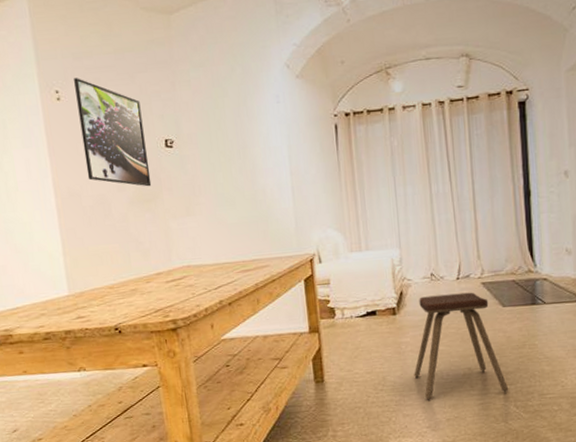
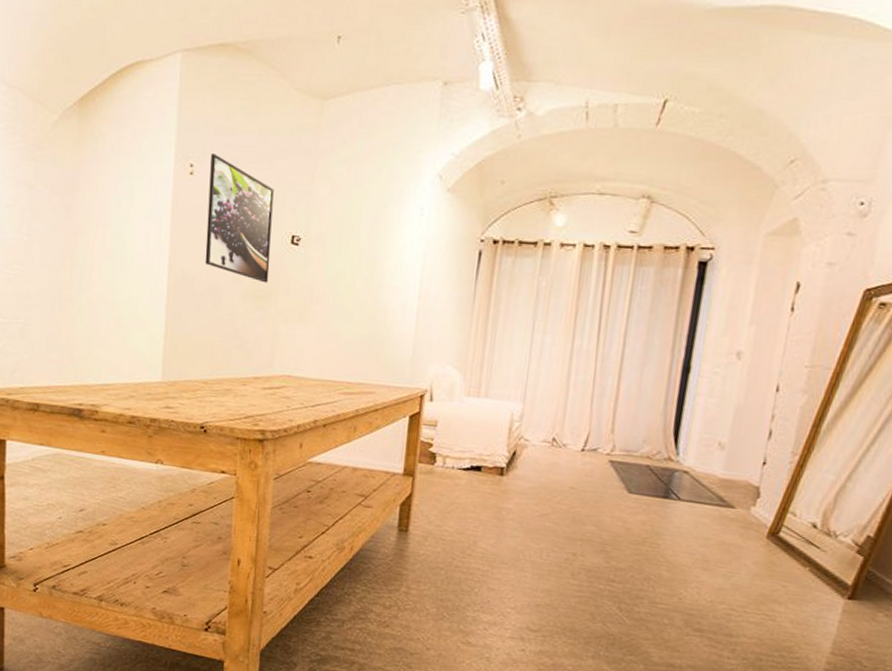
music stool: present [414,292,509,400] -> none [509,462,616,591]

